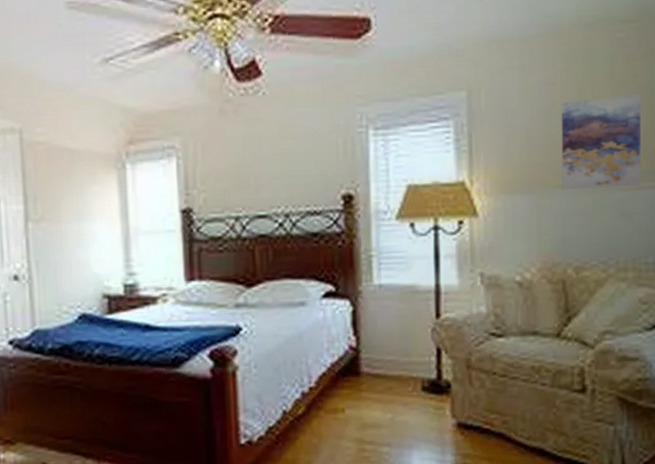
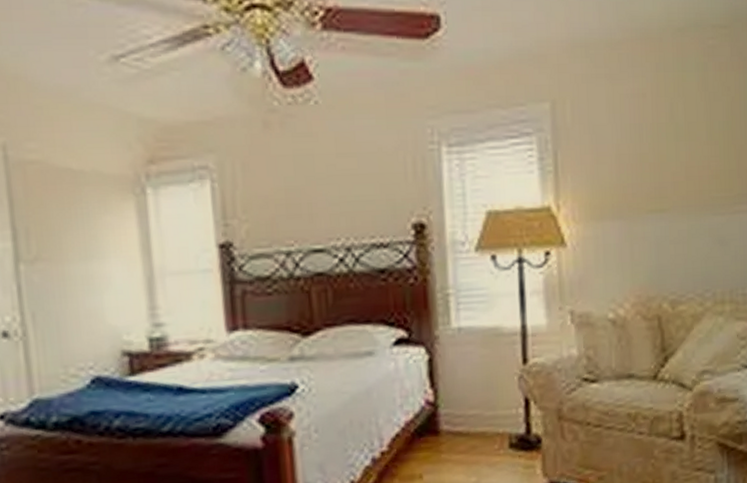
wall art: present [561,93,642,190] -> none [652,107,737,215]

